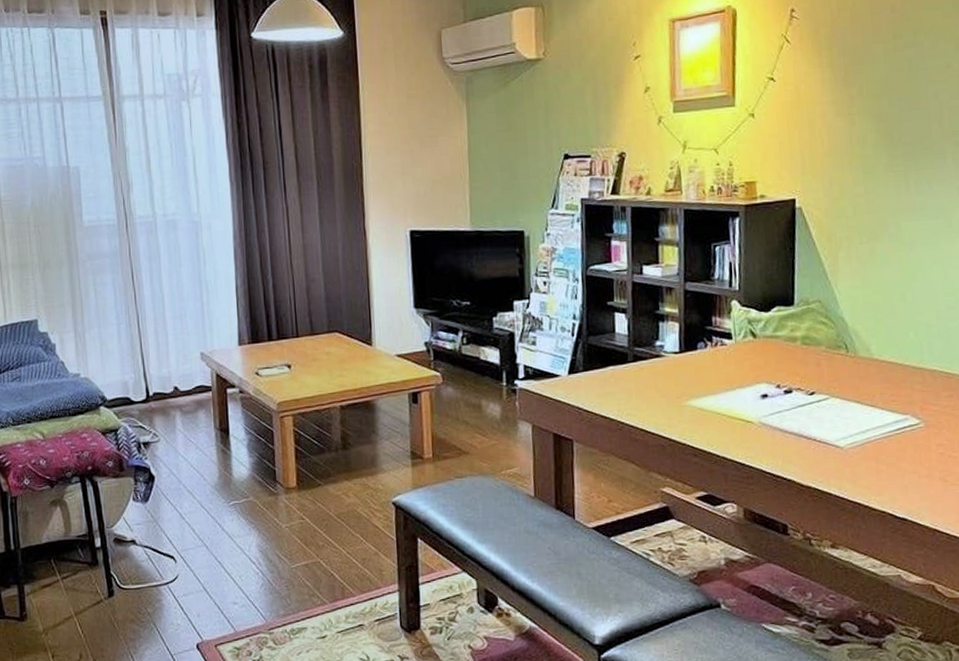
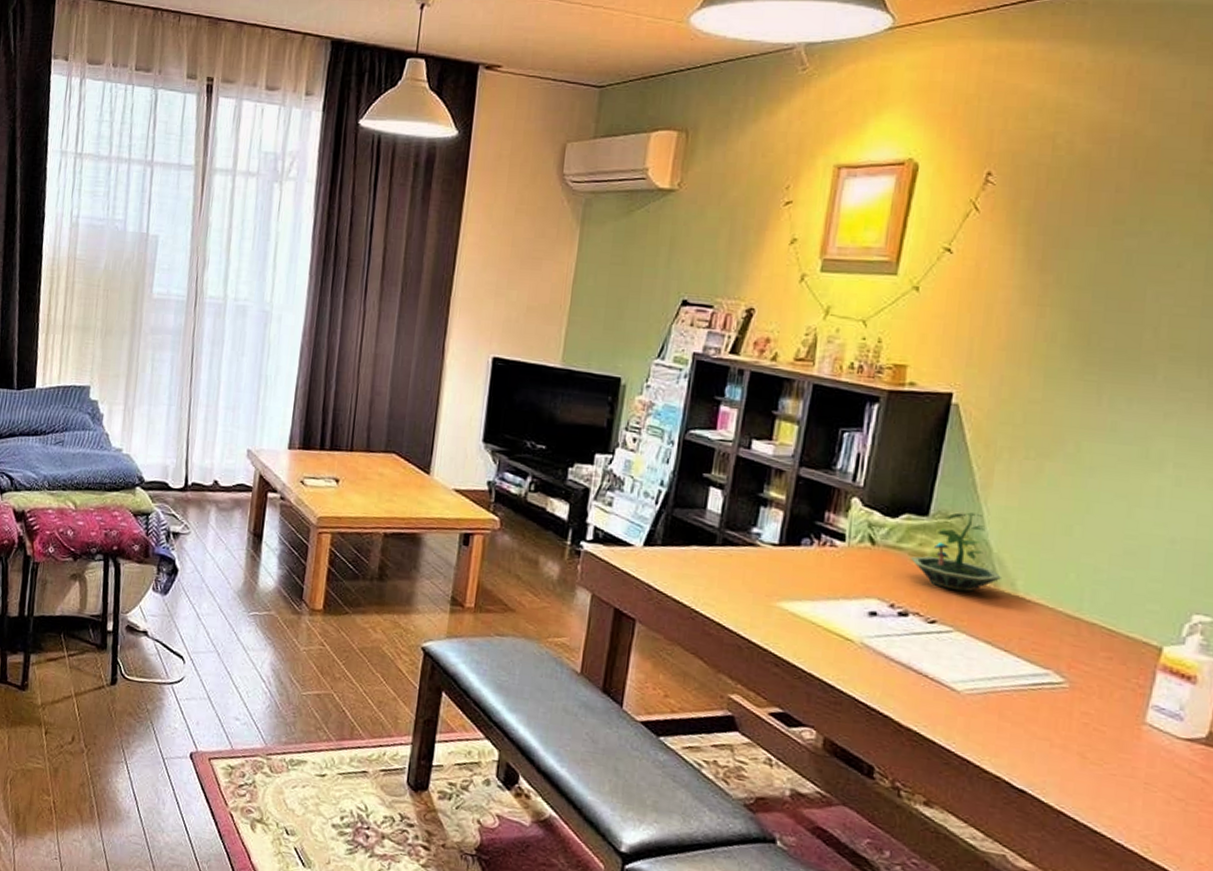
terrarium: none [786,296,860,364] -> present [911,512,1003,592]

